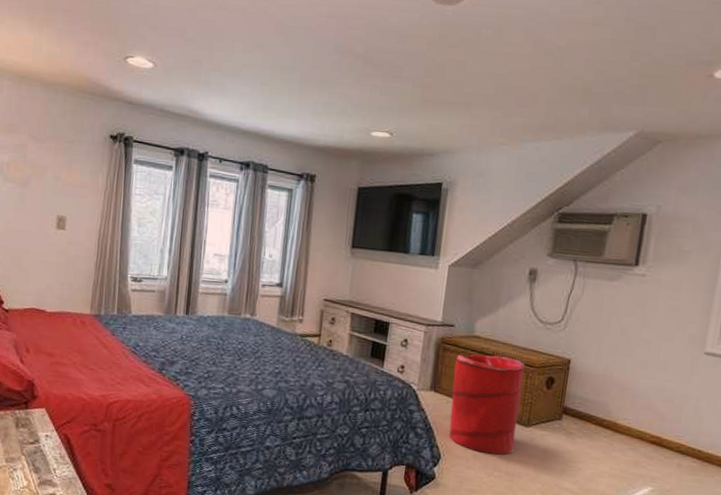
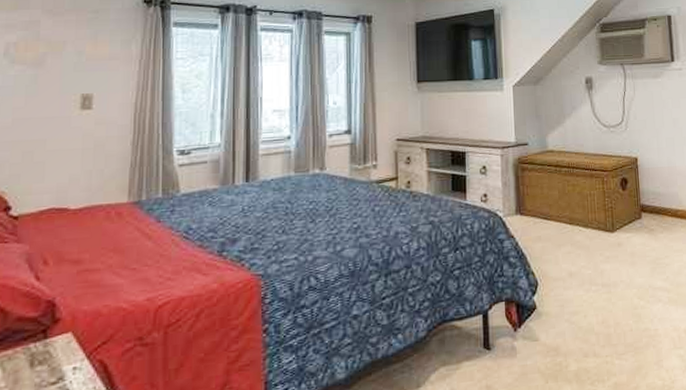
laundry hamper: present [449,354,526,455] -> none [535,166,606,269]

